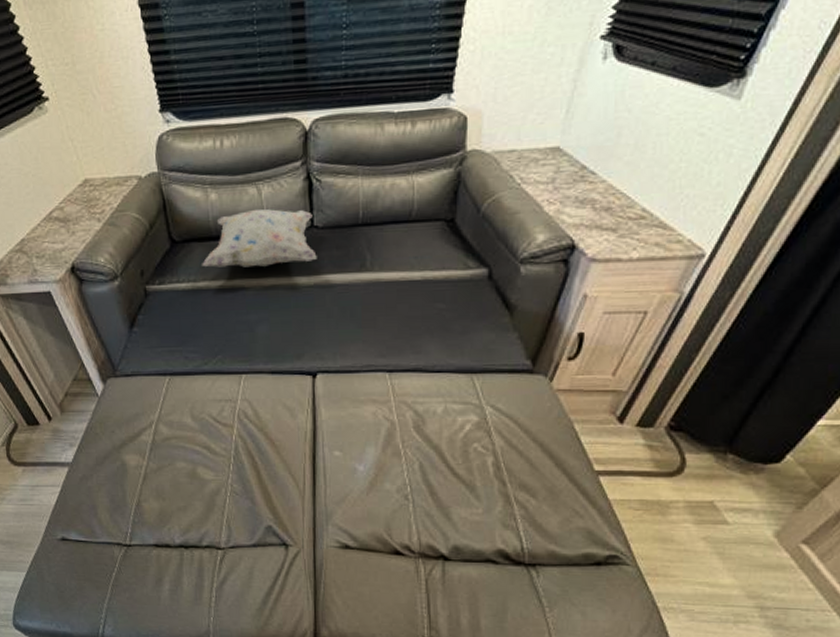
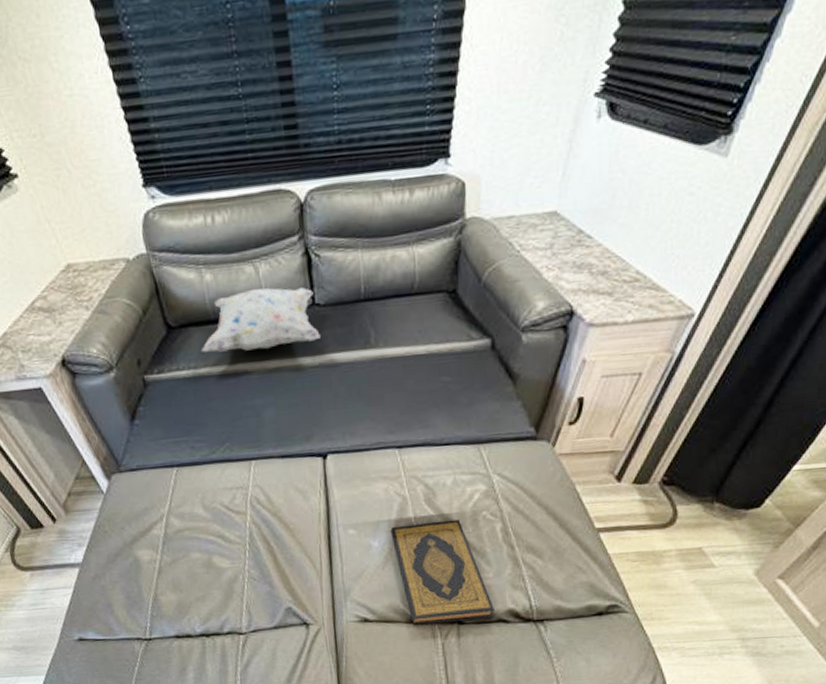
hardback book: none [377,449,483,558] -> present [390,519,494,625]

